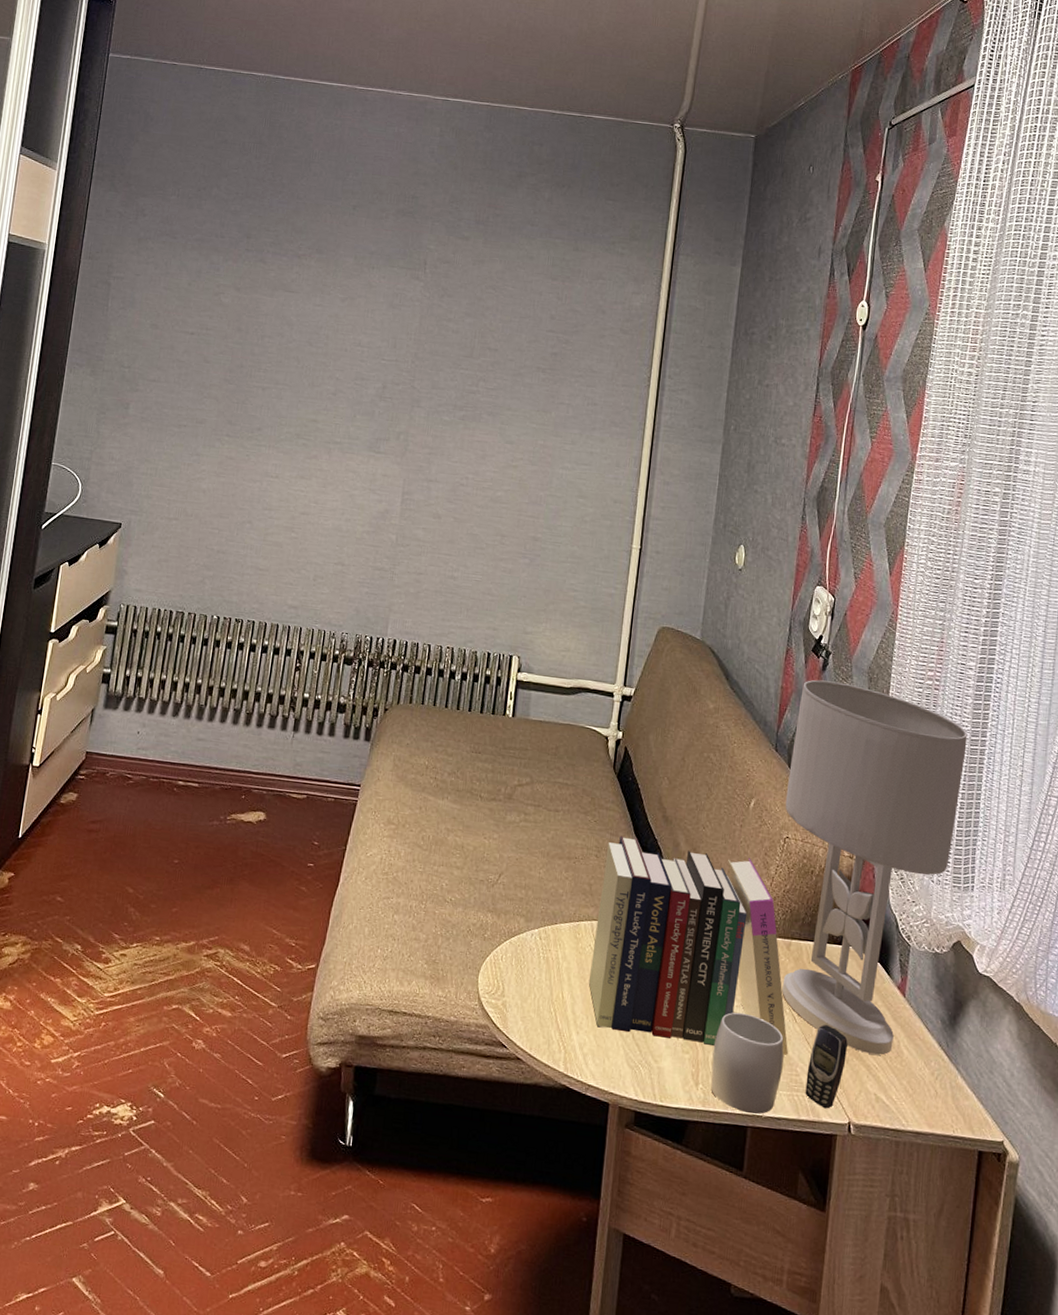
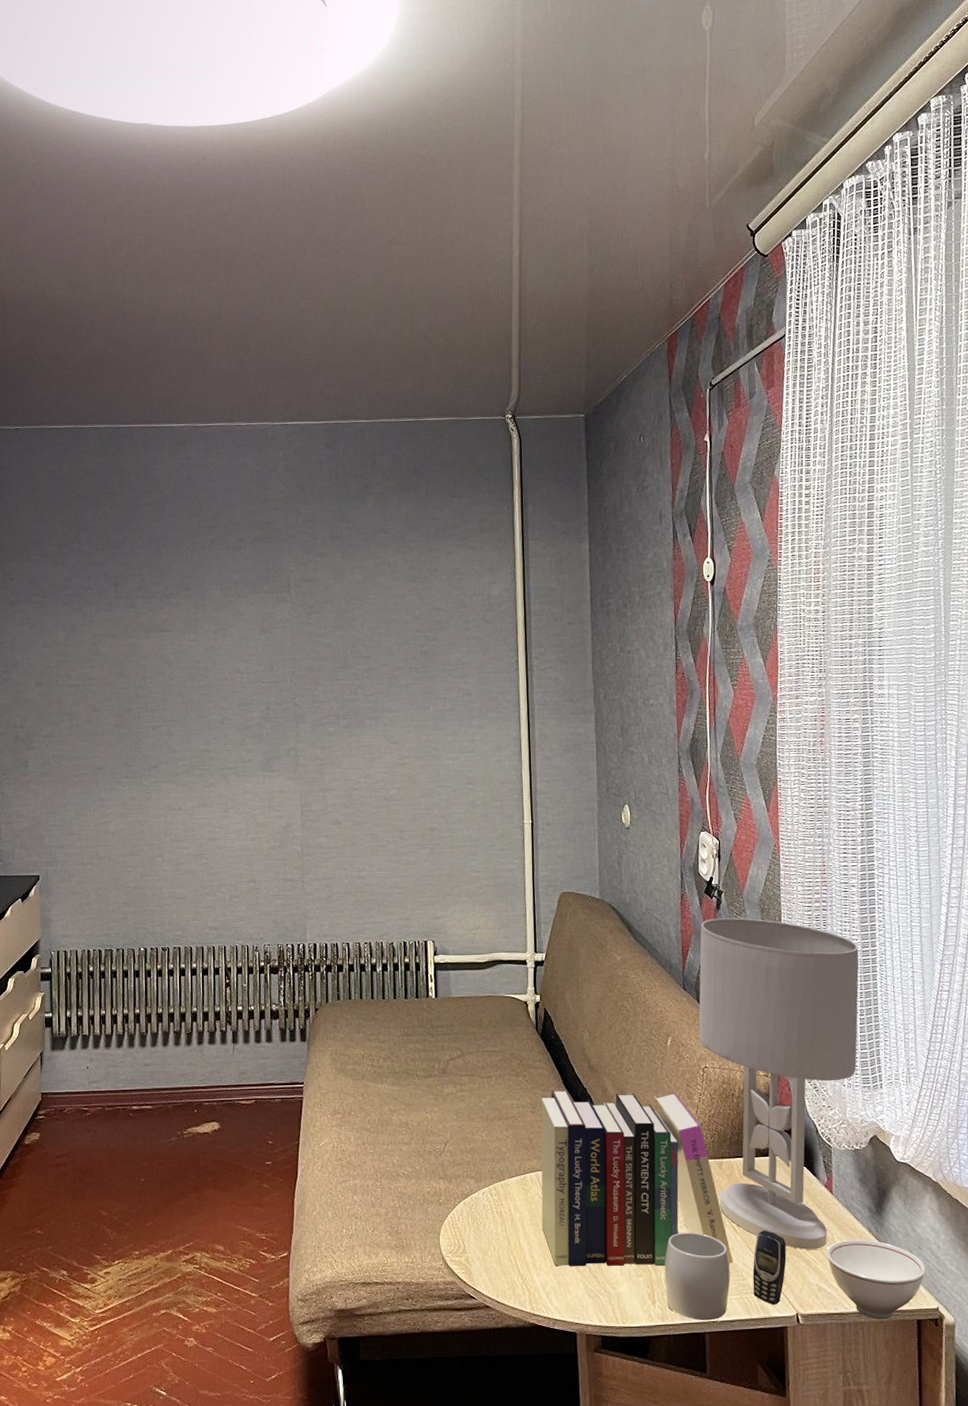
bowl: none [890,1050,996,1145] -> present [827,1239,926,1320]

